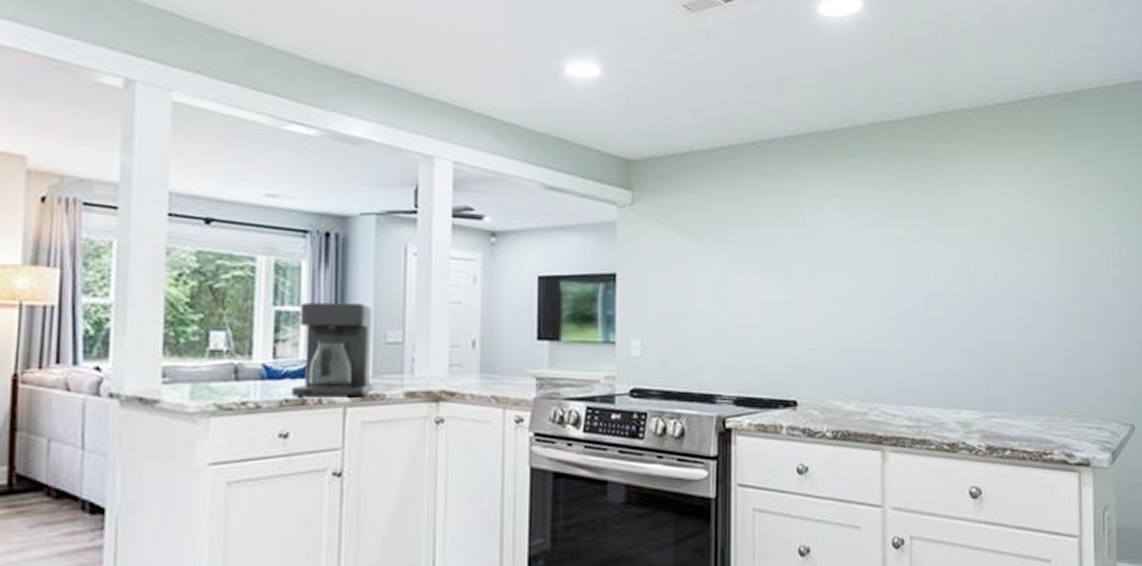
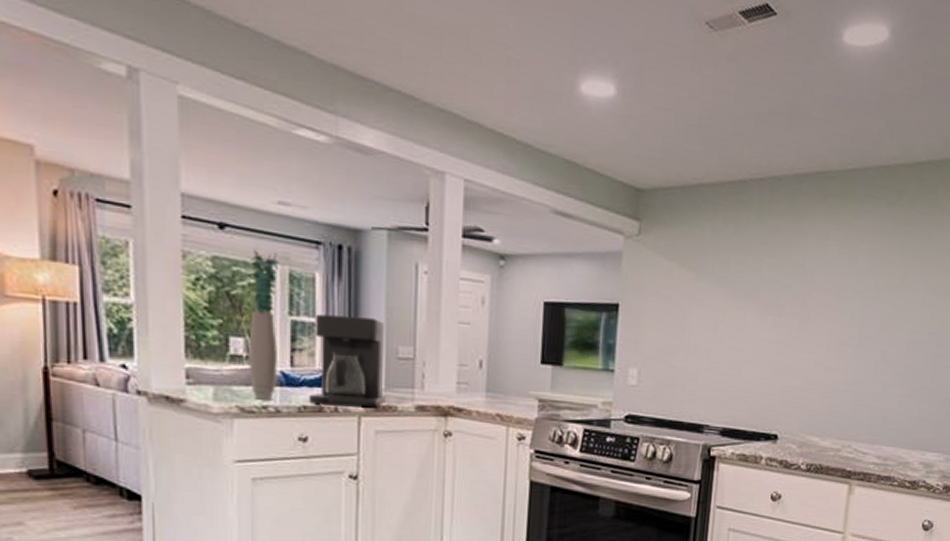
vase: none [229,242,265,395] -> present [249,249,279,400]

